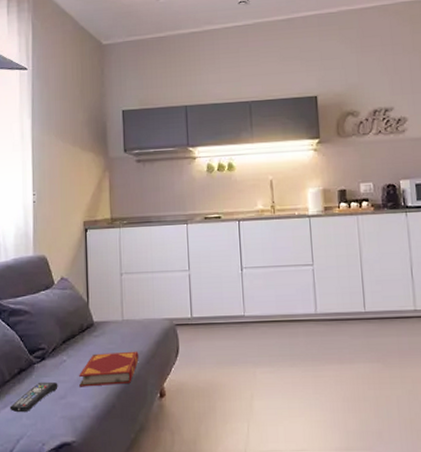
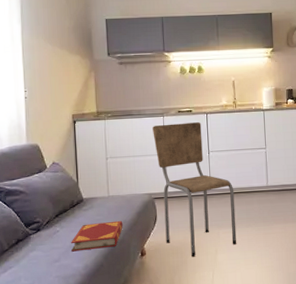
remote control: present [9,381,58,412] -> none [9,249,53,275]
dining chair: none [174,231,278,403] -> present [152,122,237,257]

